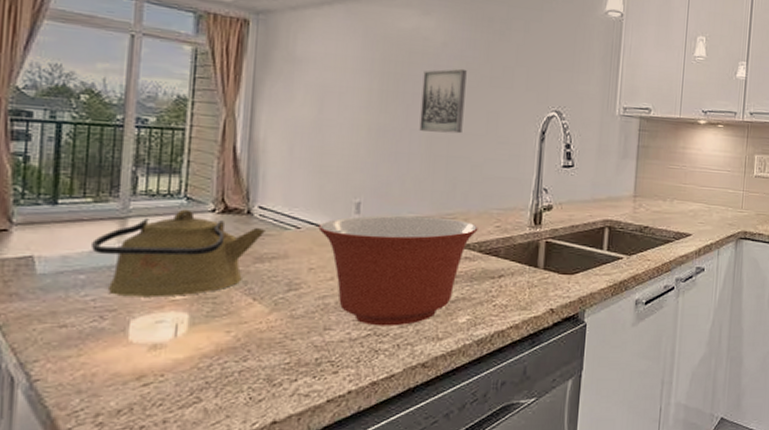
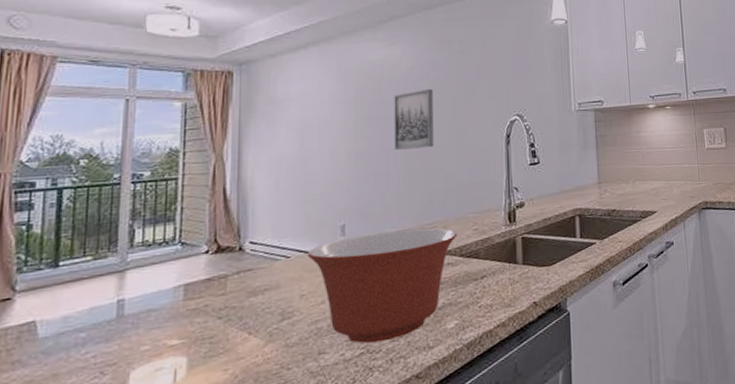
kettle: present [92,209,266,298] -> none [92,254,257,349]

